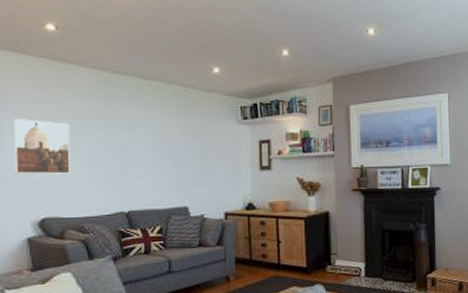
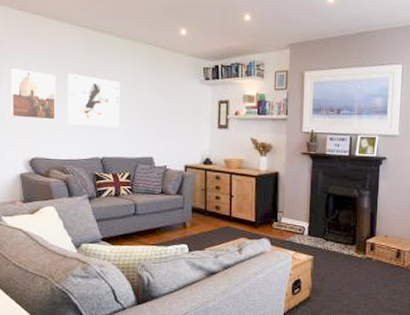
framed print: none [83,121,148,178] -> present [67,74,121,128]

